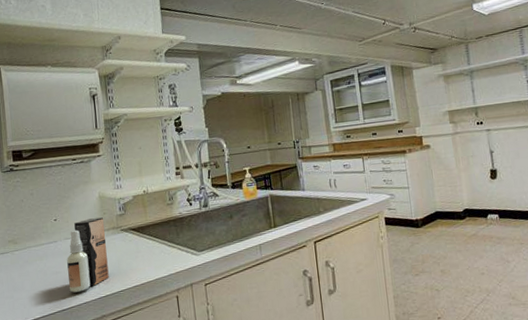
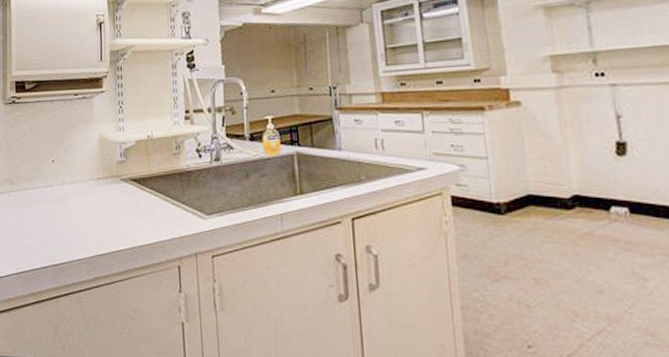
spray bottle: present [67,217,109,293] -> none [61,163,105,246]

